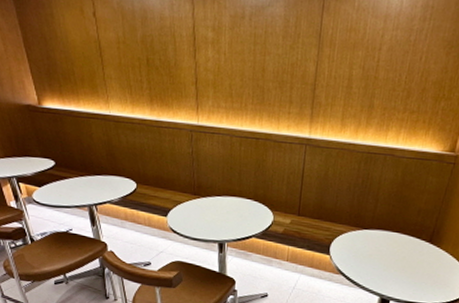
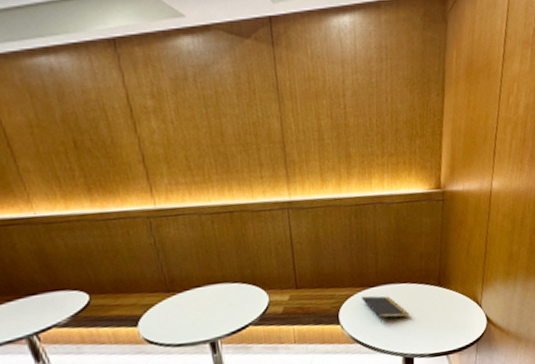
notepad: none [353,235,395,263] -> present [361,295,410,324]

